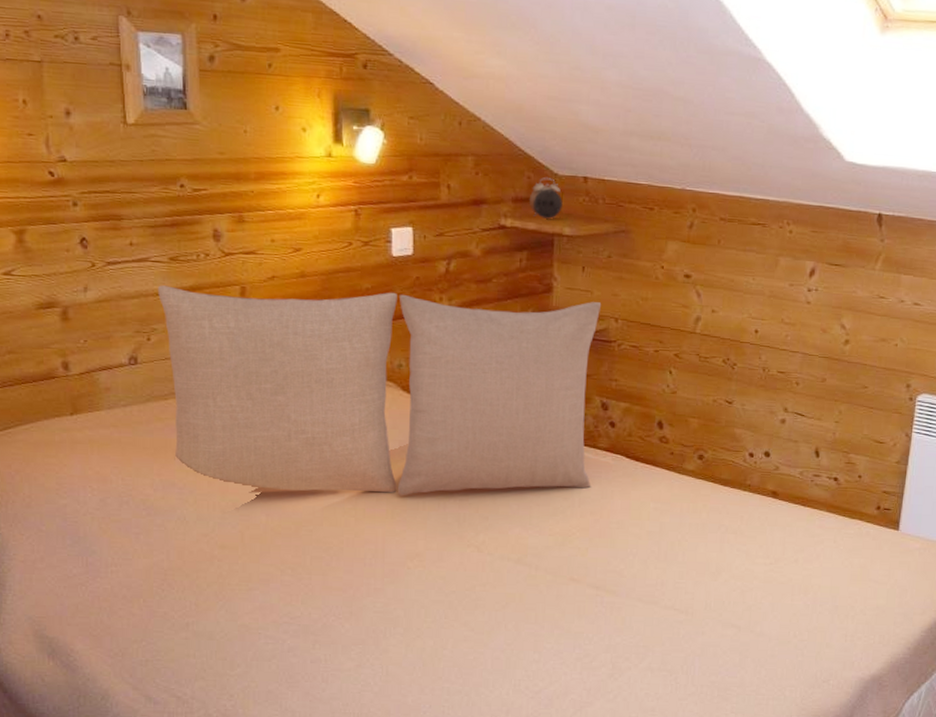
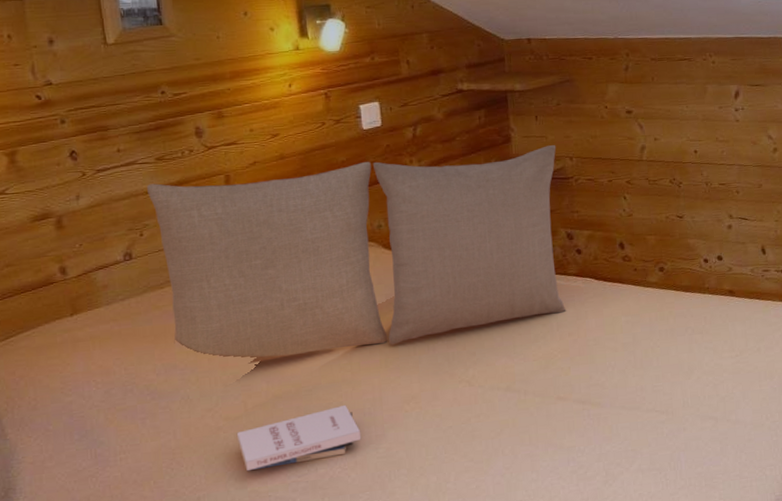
books: none [231,551,360,605] -> present [236,404,362,472]
alarm clock: present [529,177,563,219] -> none [481,43,512,79]

